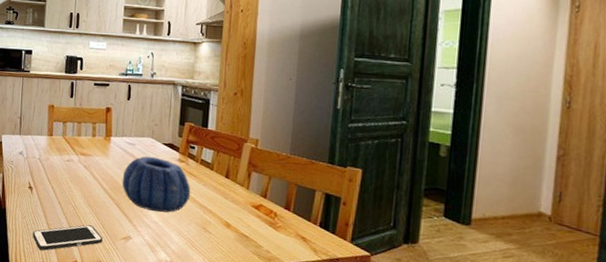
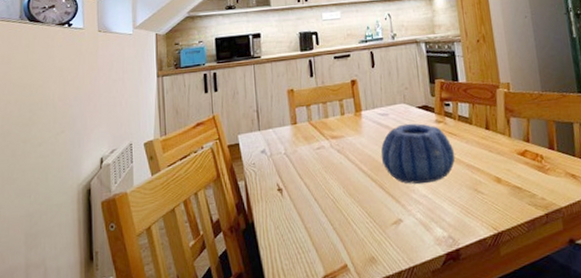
cell phone: present [32,225,103,251] -> none [290,217,371,263]

